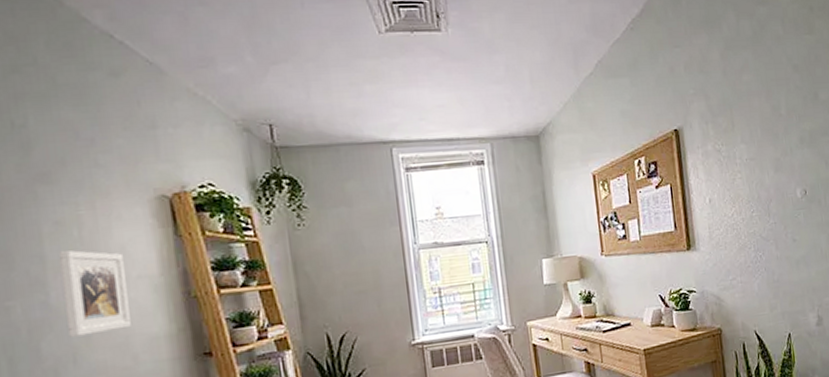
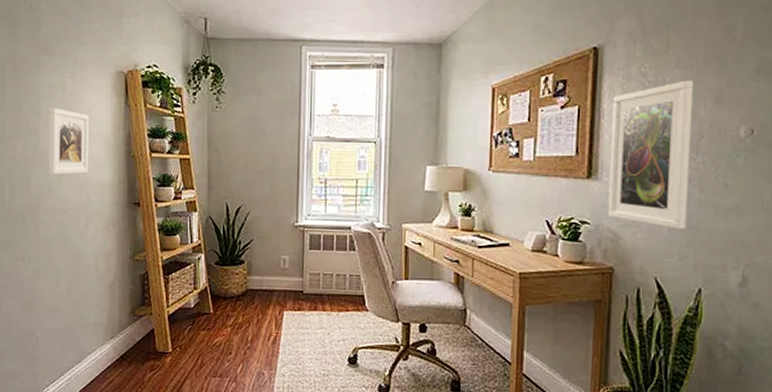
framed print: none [697,153,771,285] -> present [608,80,693,230]

